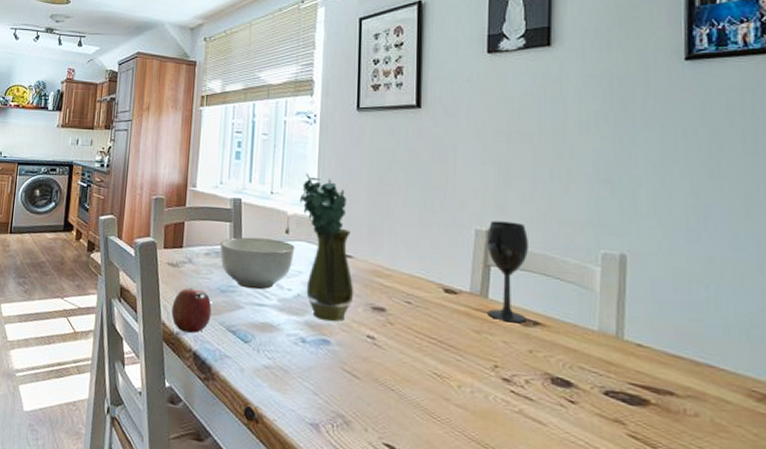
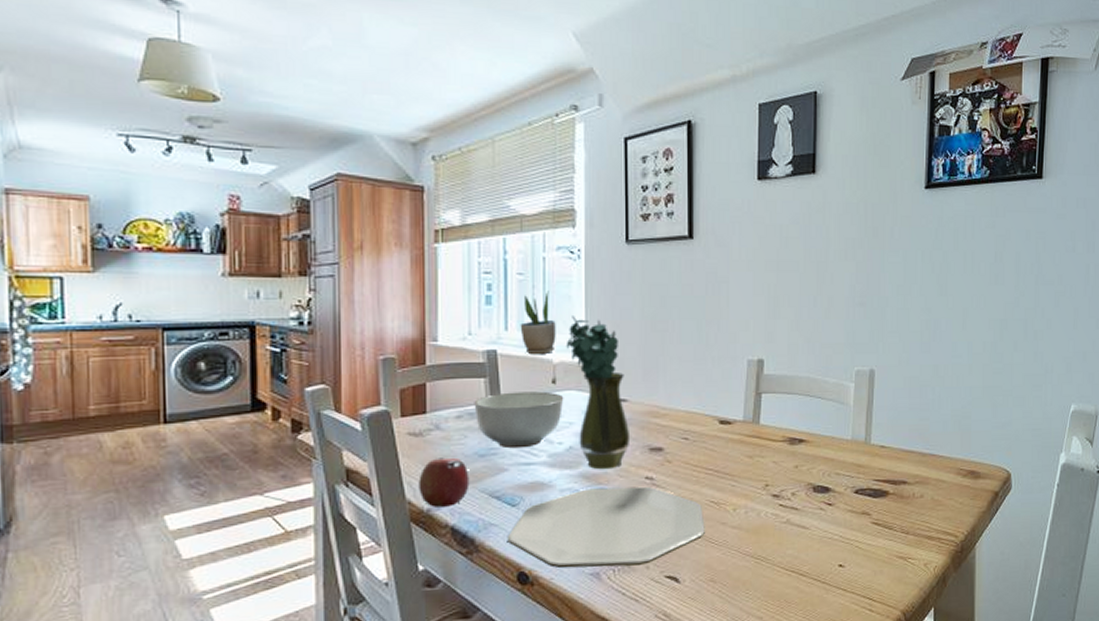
plate: none [238,337,427,426] -> present [507,487,705,569]
potted plant: none [261,150,292,206] -> present [520,291,556,355]
wine glass: present [487,220,530,323] -> none [758,349,796,444]

